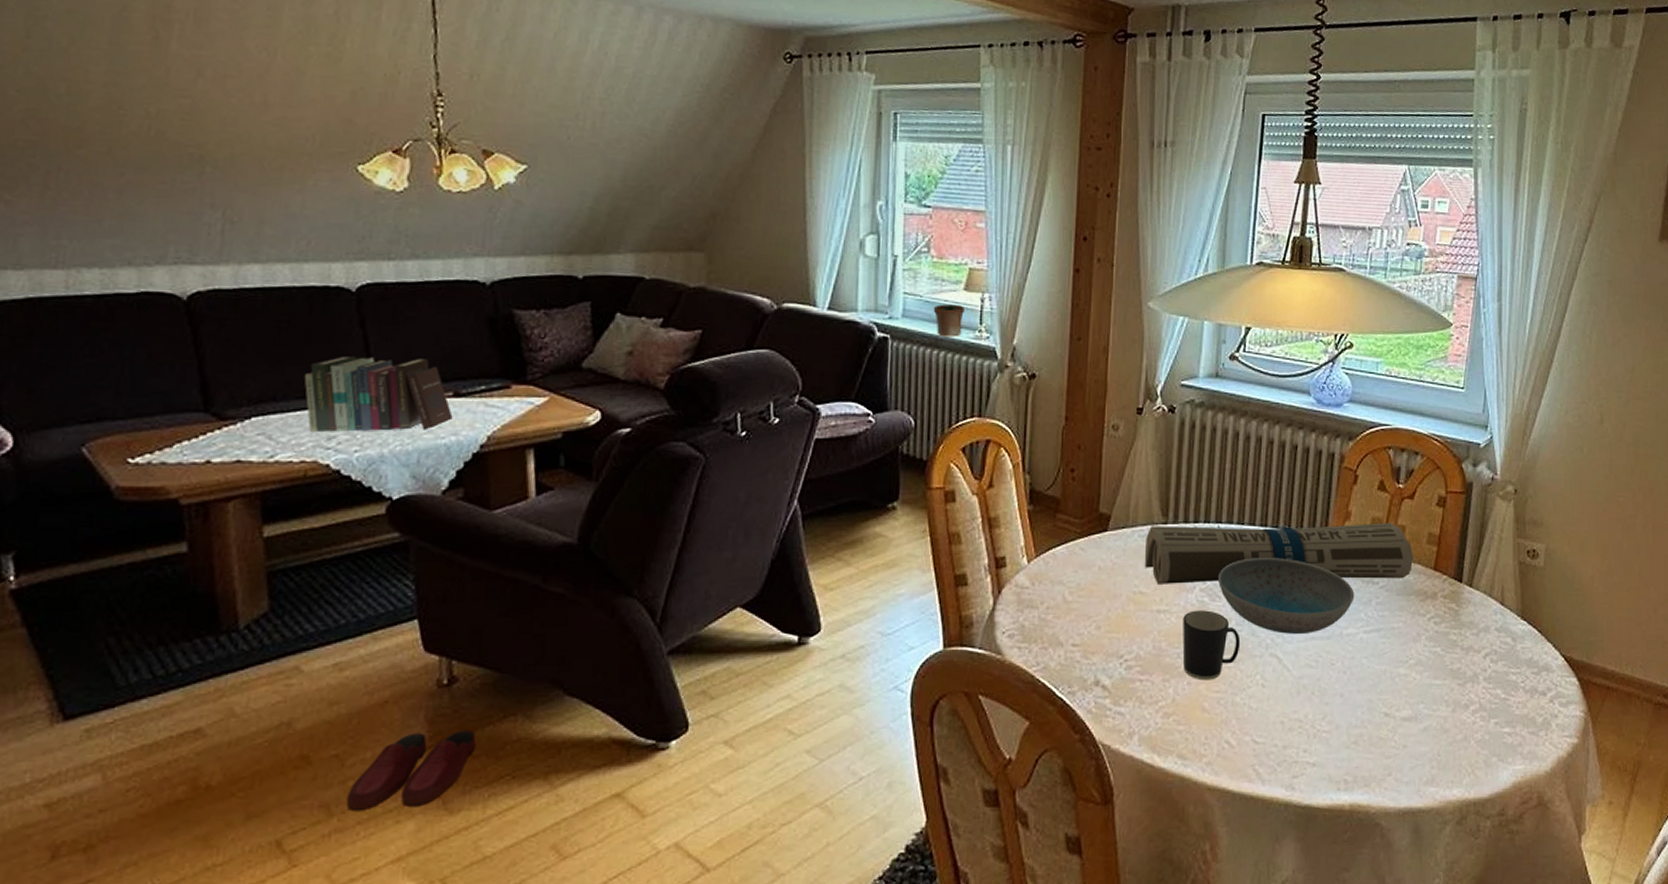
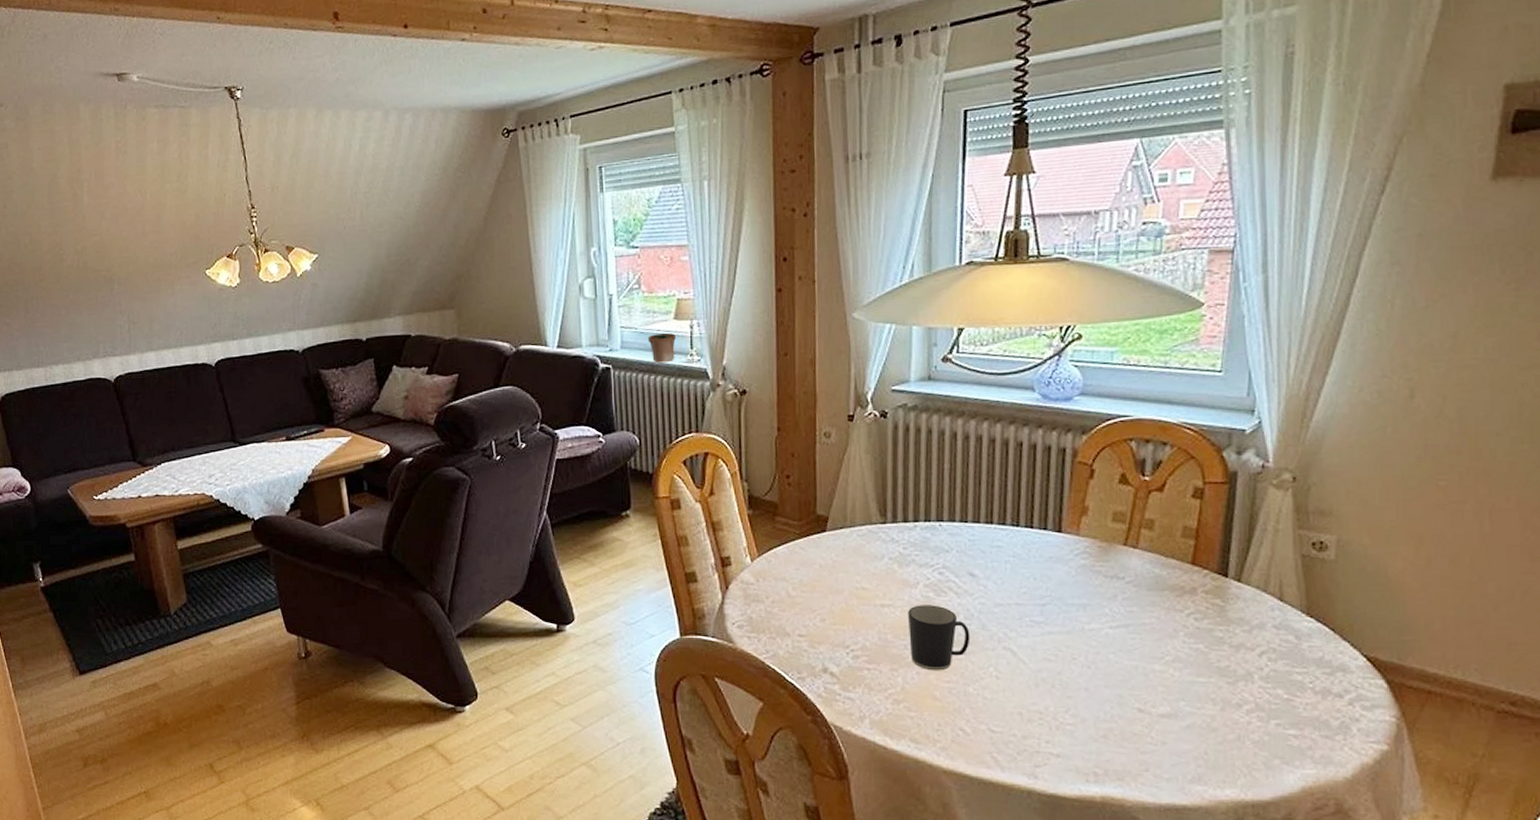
books: present [304,355,453,433] -> none [189,413,288,473]
slippers: present [346,729,477,810] -> none [249,691,329,746]
newspaper: present [1144,523,1413,584] -> none [864,517,1165,580]
dish: present [1217,558,1355,634] -> none [941,554,1097,628]

